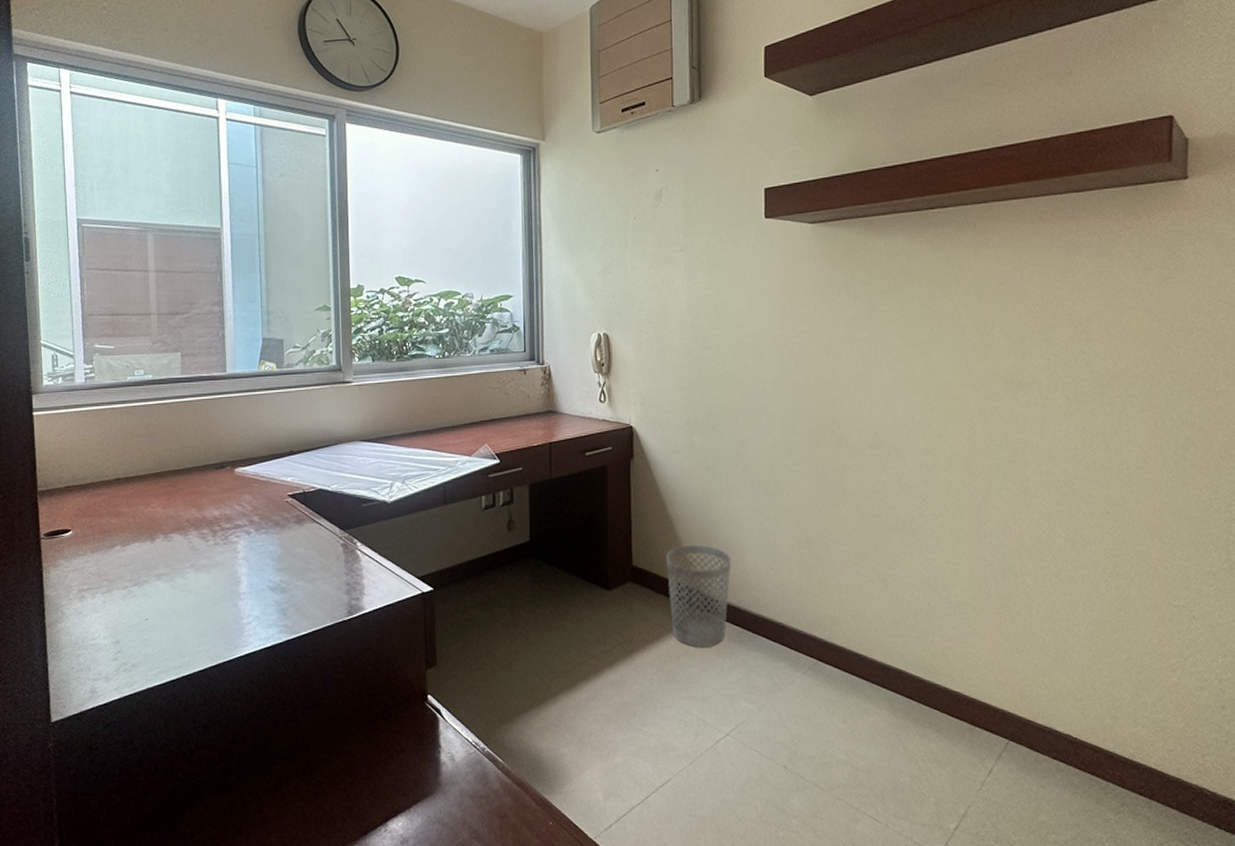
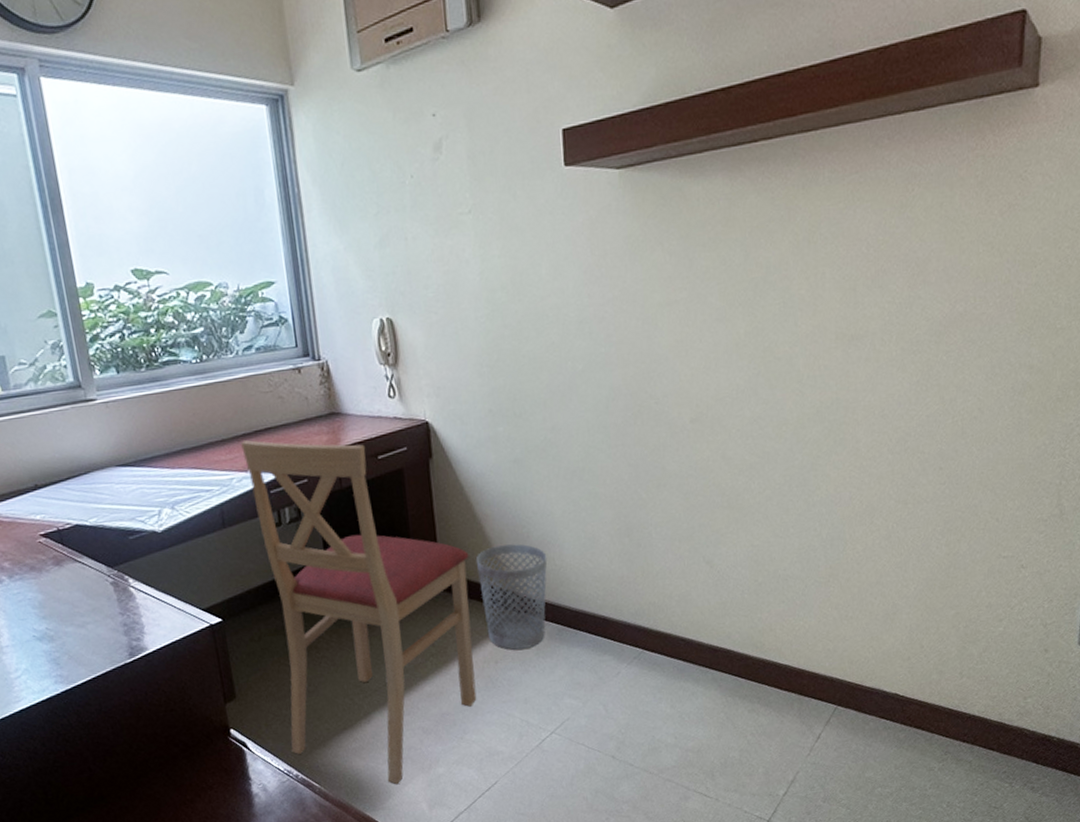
chair: none [468,428,660,769] -> present [241,440,477,784]

